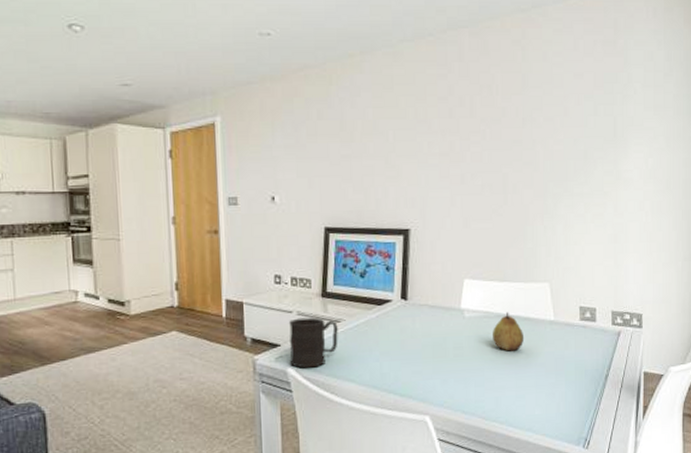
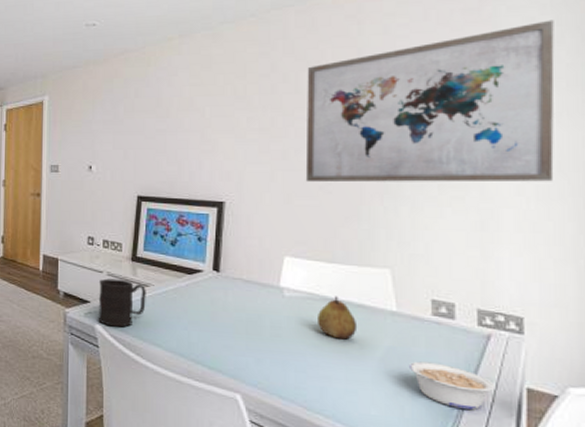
wall art: none [480,55,666,206] -> present [305,19,555,183]
legume: none [562,361,623,397] -> present [408,361,496,410]

